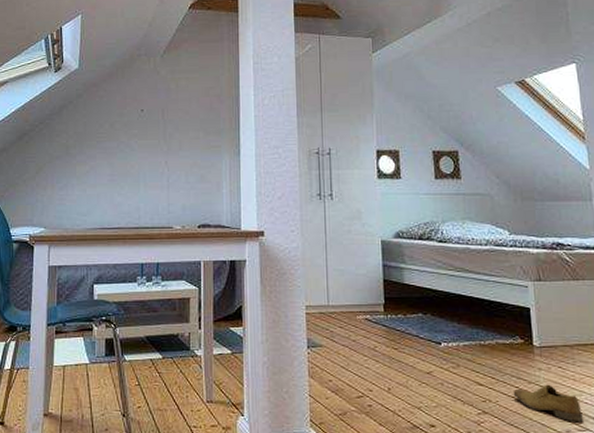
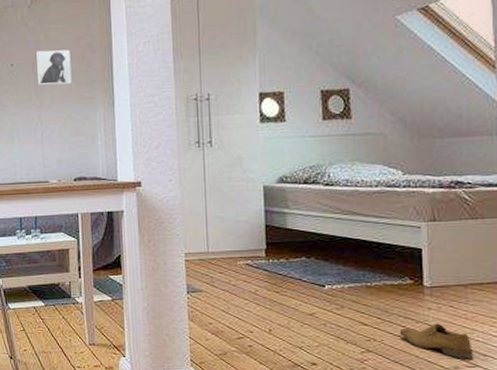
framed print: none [166,98,200,132] -> present [36,49,72,86]

